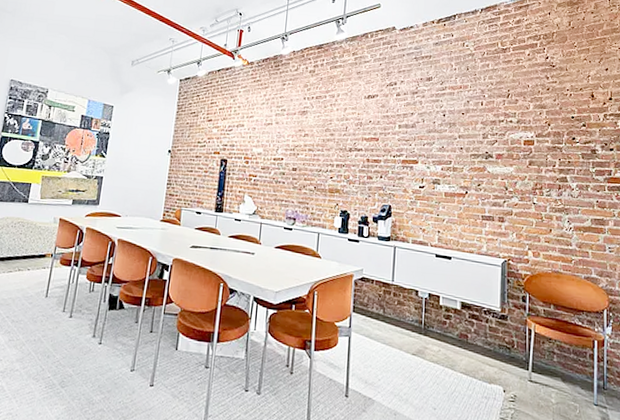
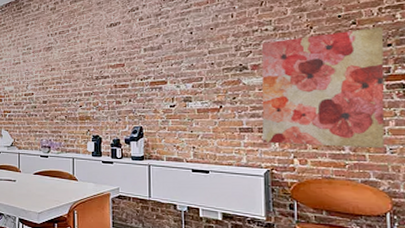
wall art: none [502,132,608,247] -> present [261,27,385,149]

